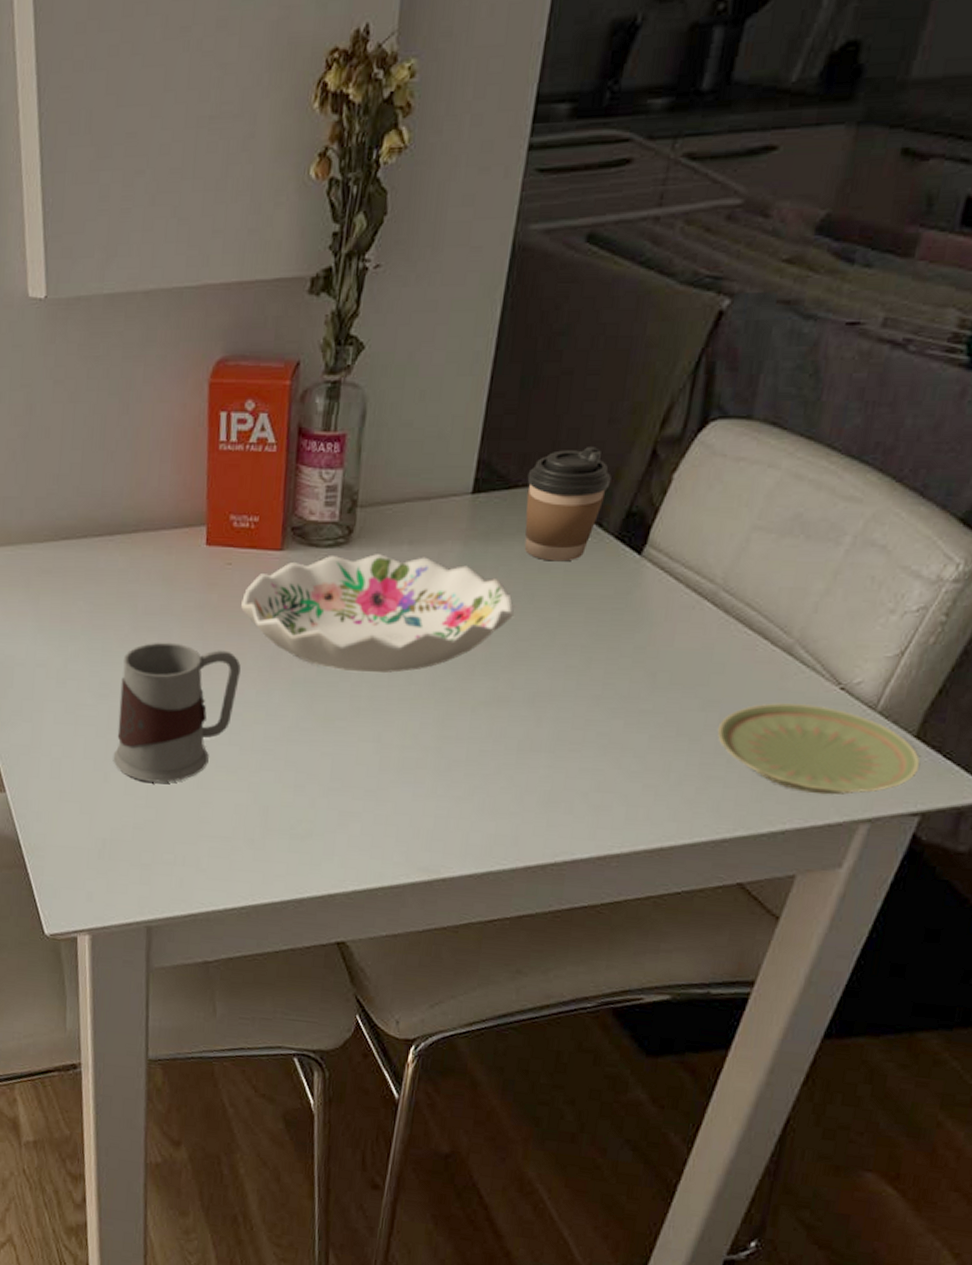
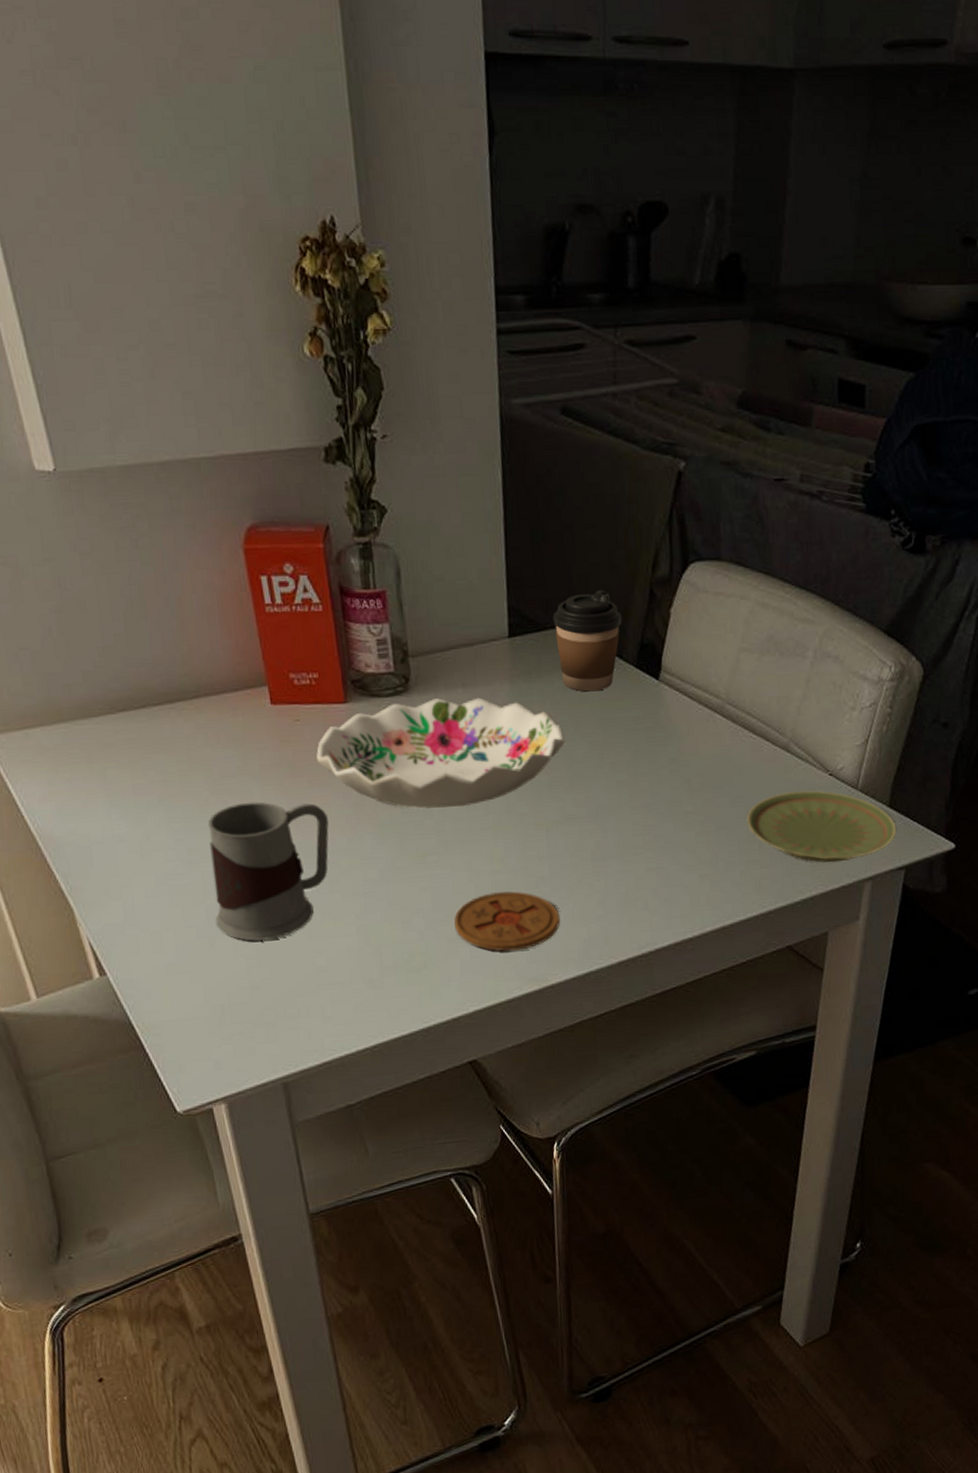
coaster: none [350,769,468,835] -> present [454,891,561,952]

